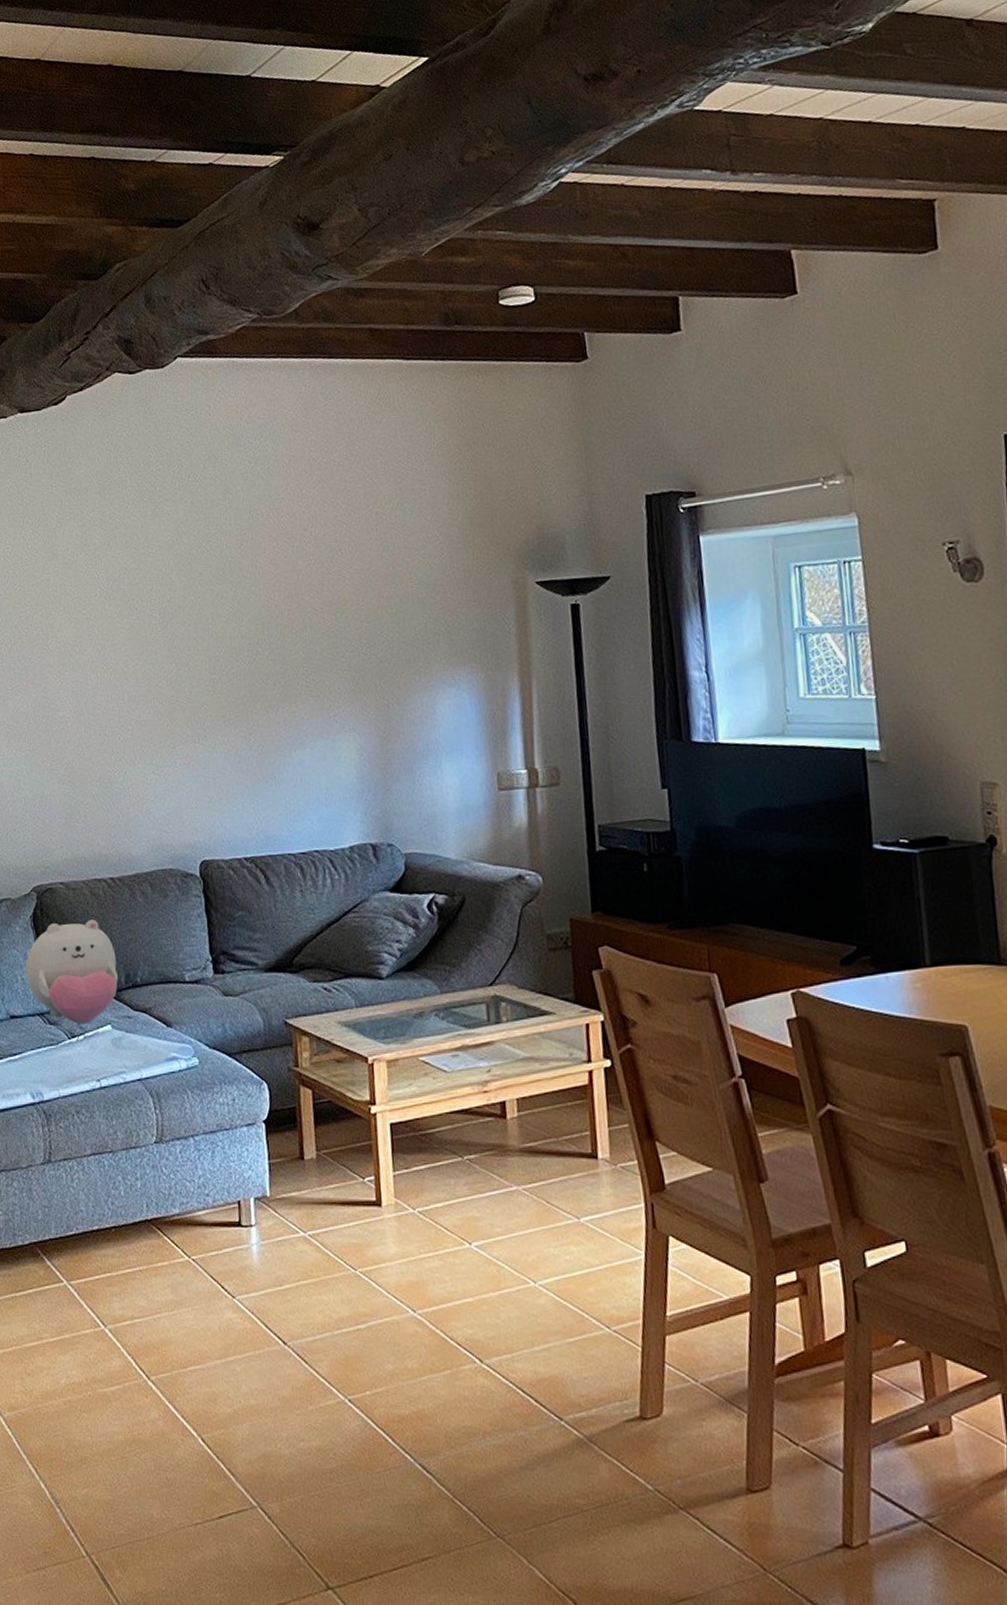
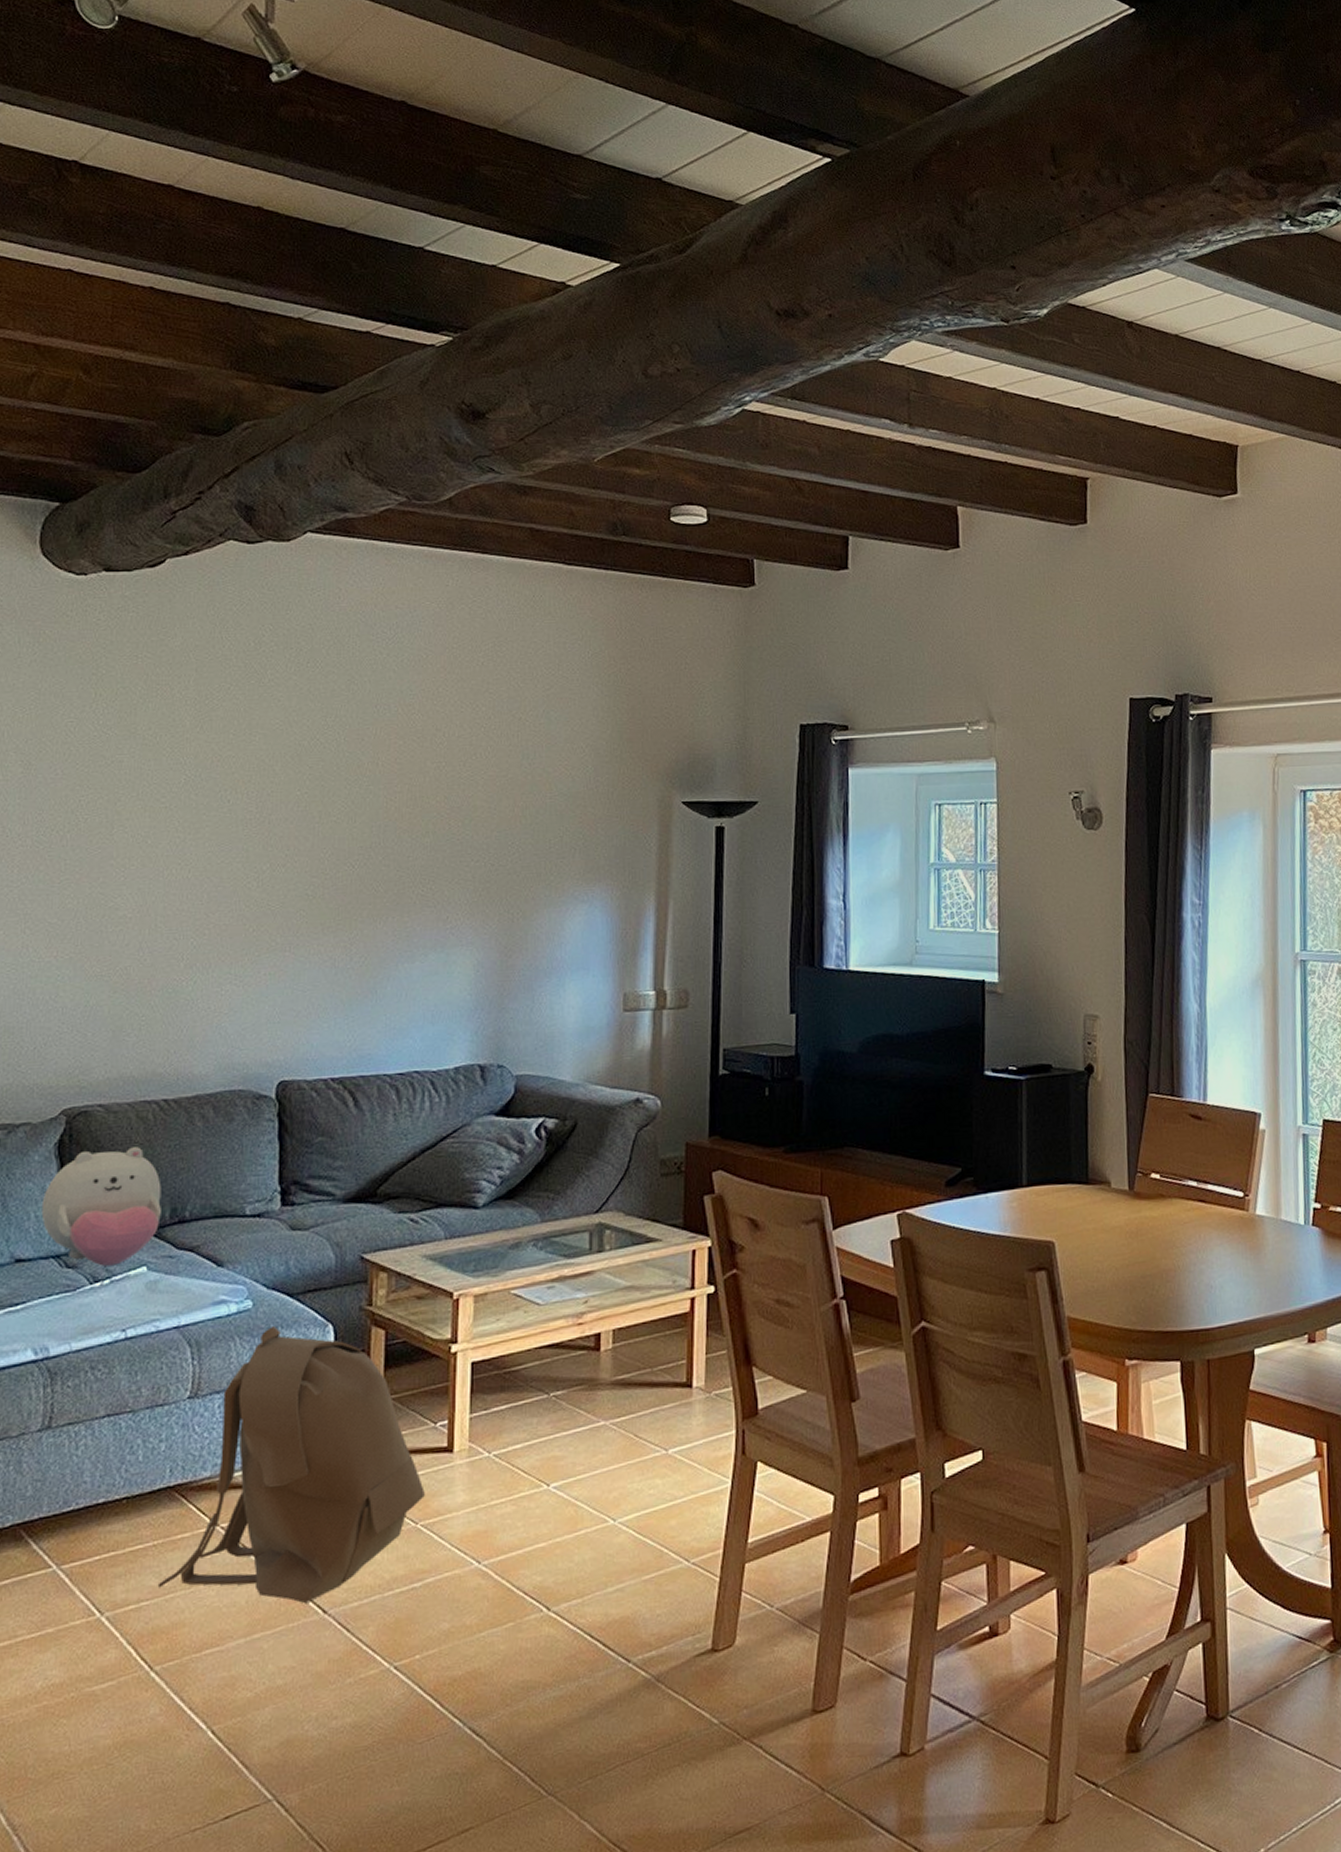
backpack: none [146,1082,361,1333] -> present [157,1326,425,1603]

